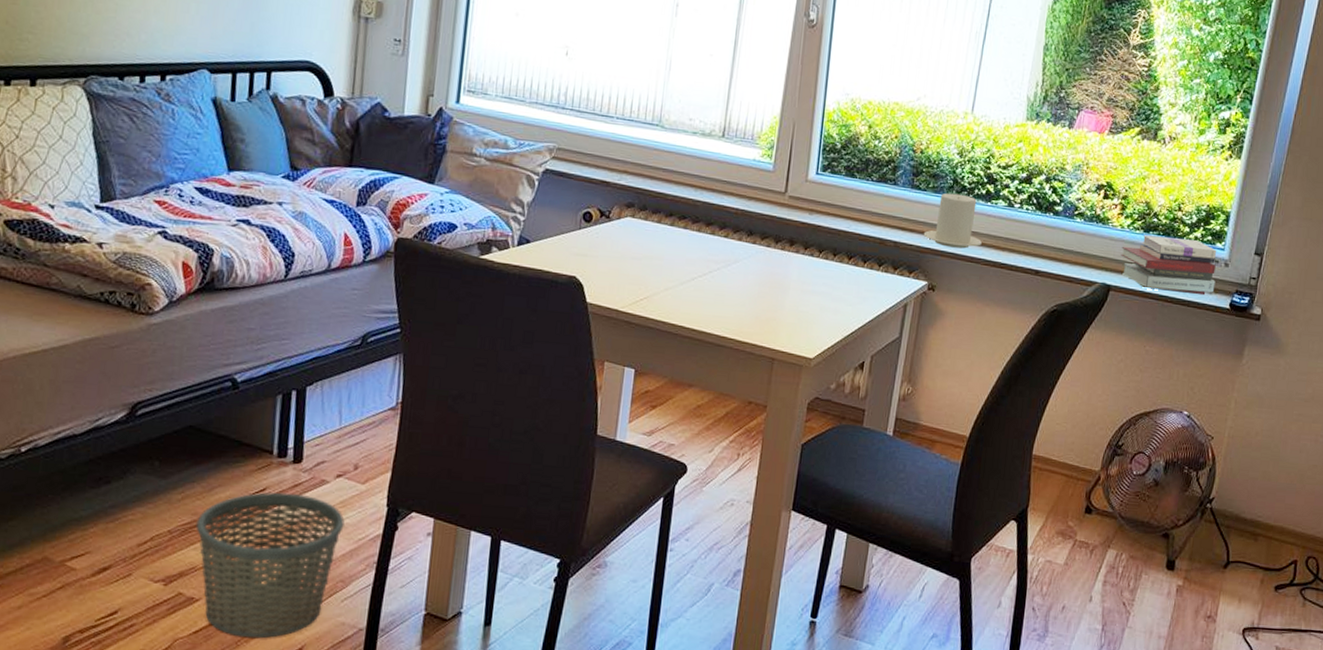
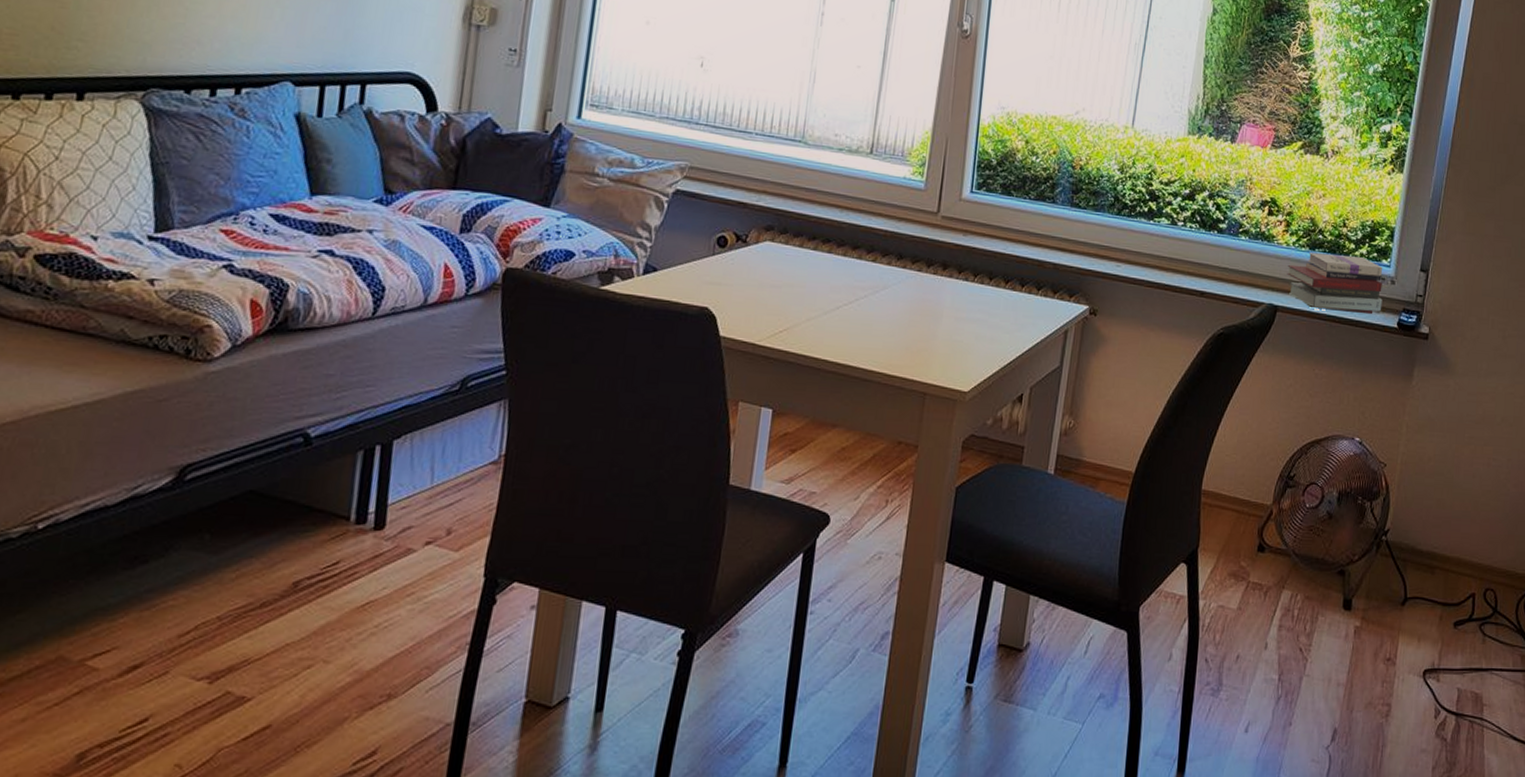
basket: present [195,492,345,639] -> none [251,565,433,742]
candle: present [923,193,982,249] -> none [1084,211,1145,270]

